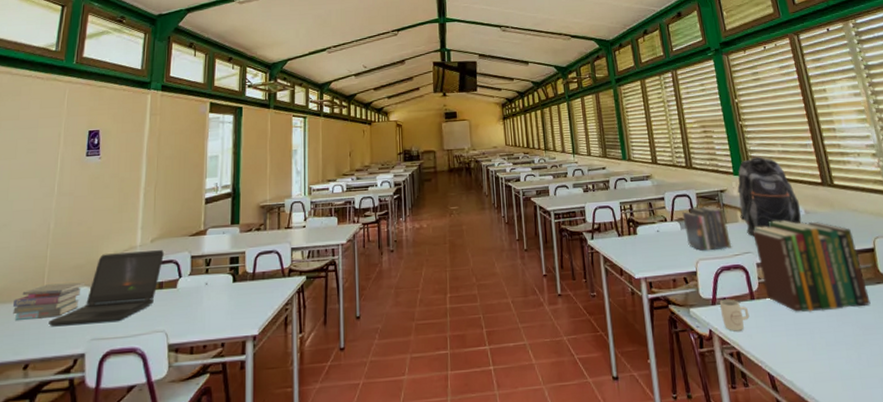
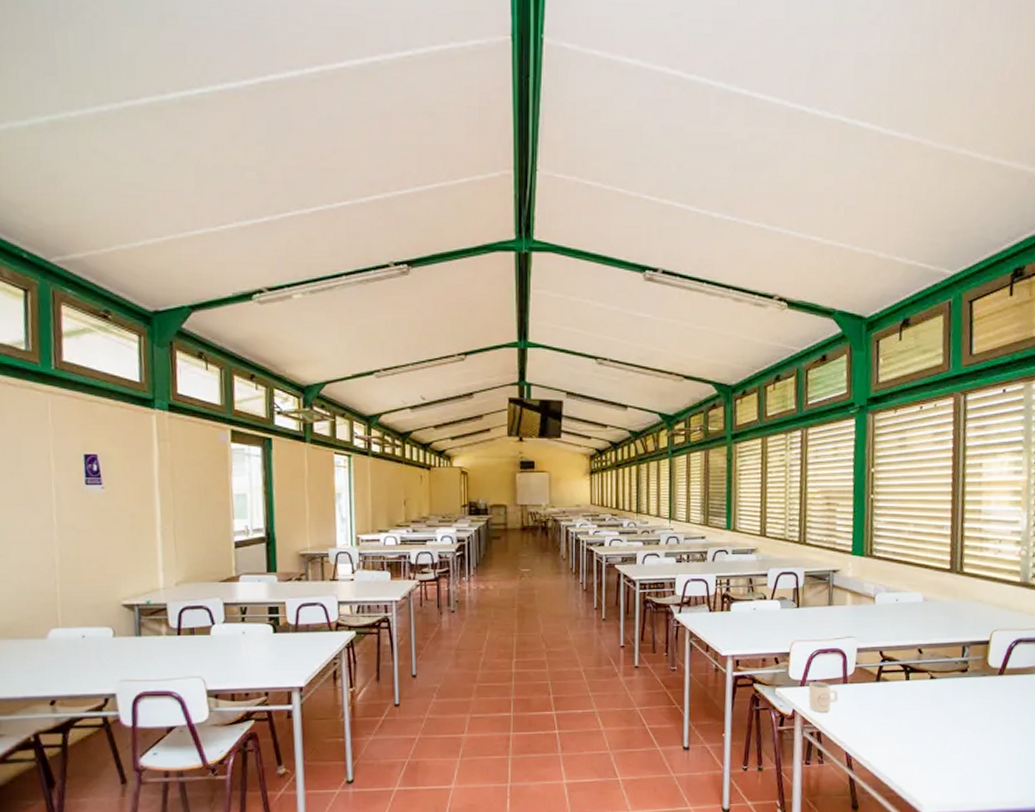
books: present [12,282,86,322] -> none [26,622,106,658]
laptop computer: present [49,250,164,327] -> none [70,595,192,666]
books: present [682,206,732,251] -> none [785,586,834,633]
backpack: present [737,156,802,237] -> none [849,535,920,621]
books: present [752,220,871,312] -> none [859,605,971,699]

